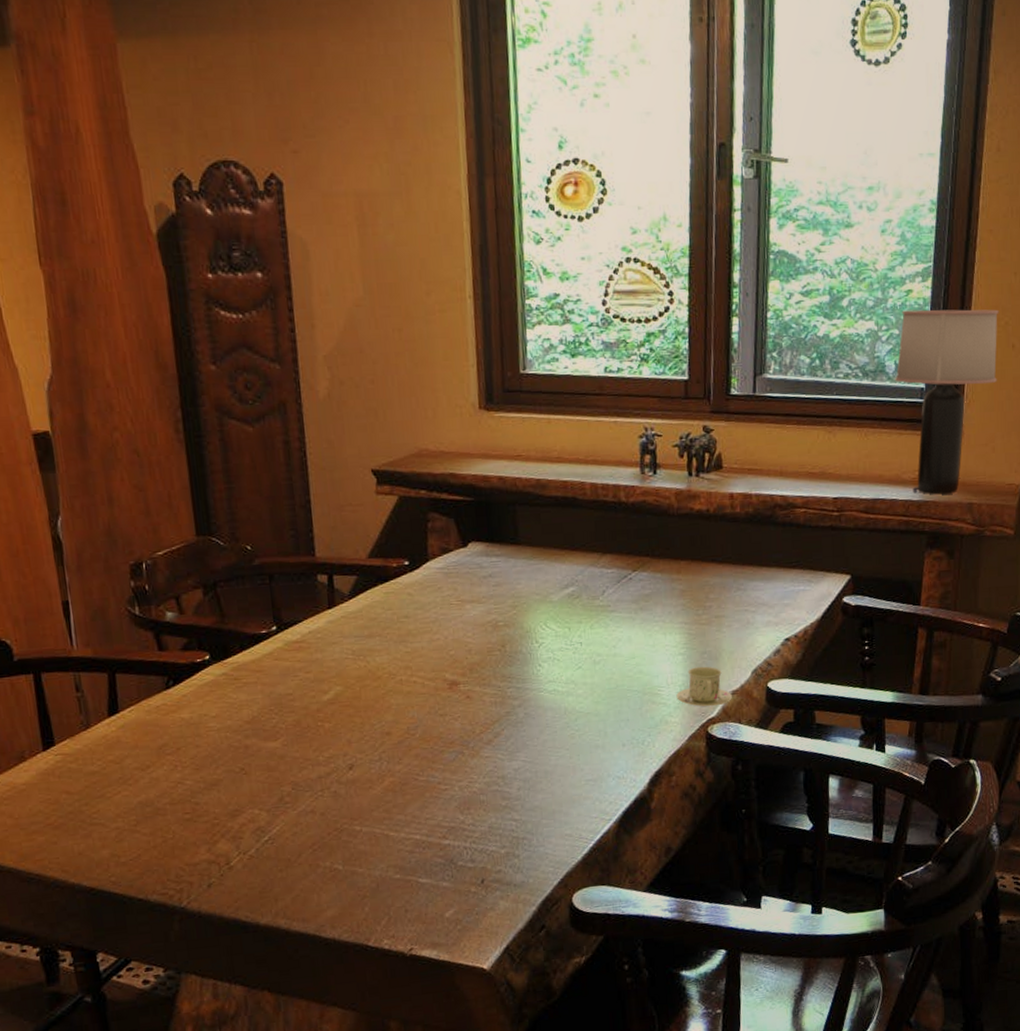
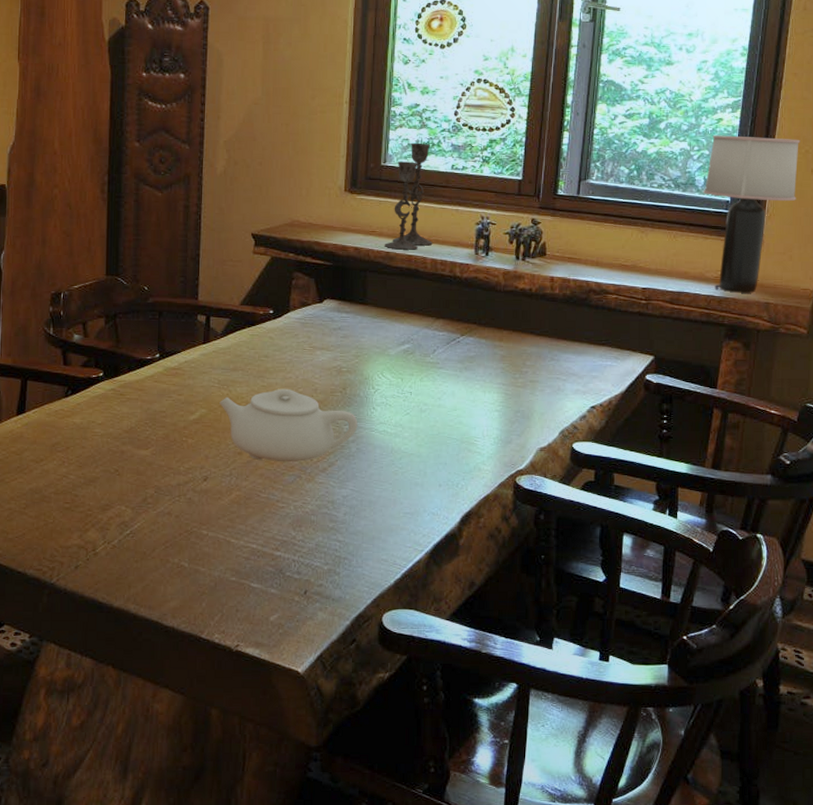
teapot: none [357,652,523,739] -> present [219,388,358,463]
candlestick: none [533,342,591,476] -> present [384,142,433,250]
cup and saucer: present [676,666,733,707] -> none [490,423,541,460]

